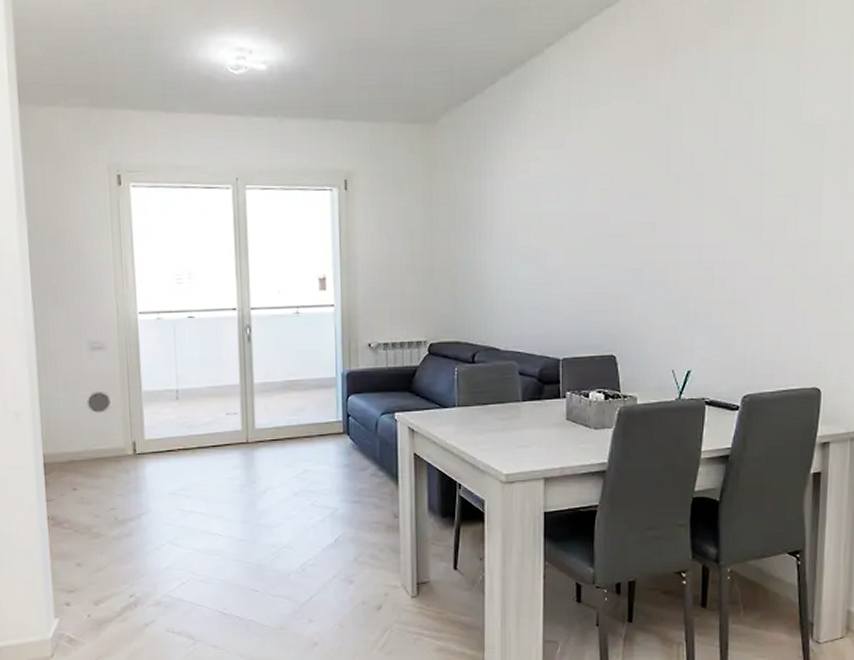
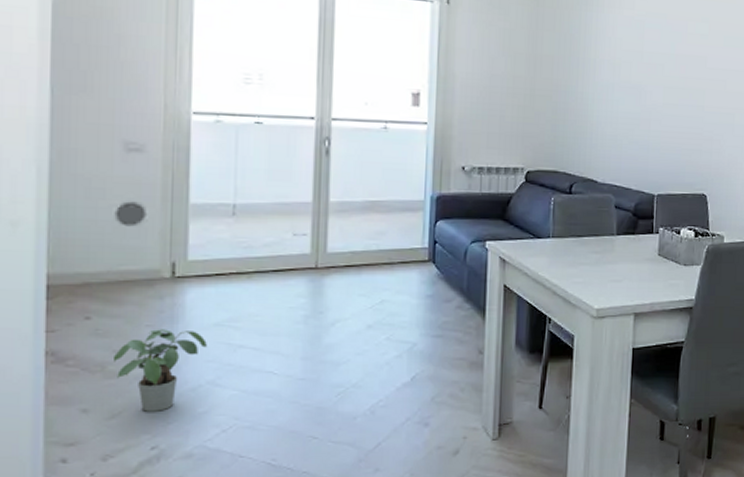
potted plant: none [95,498,165,566] -> present [112,329,207,412]

